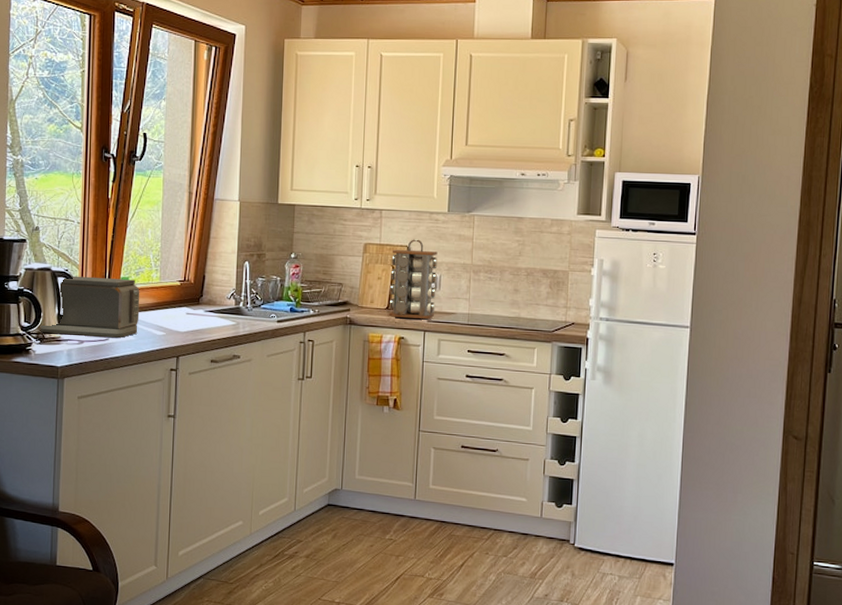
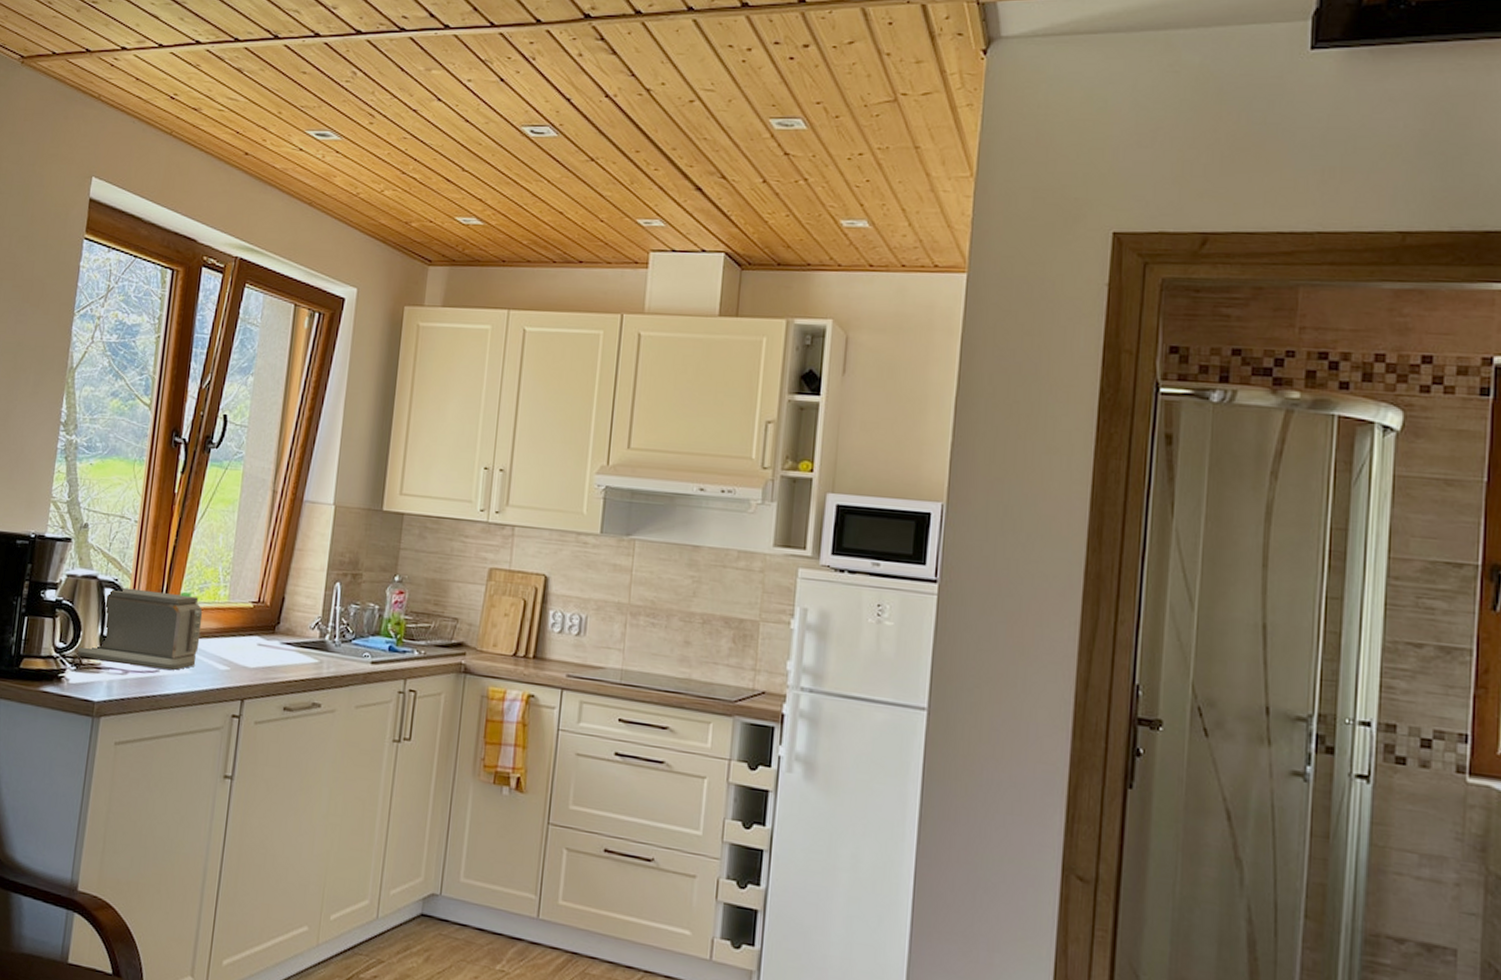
spice rack: present [388,239,438,320] -> none [516,566,584,674]

